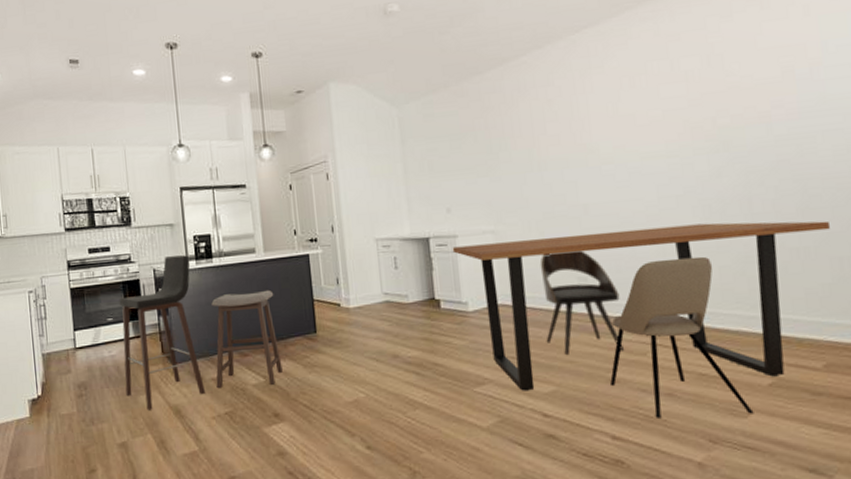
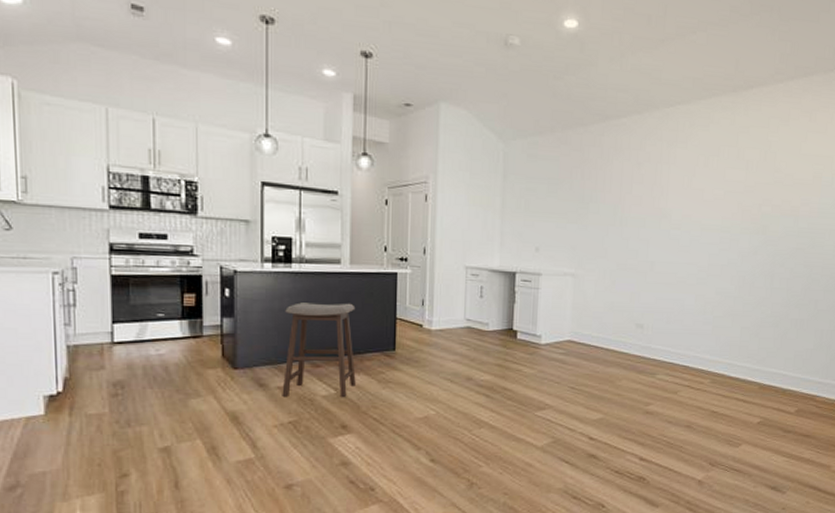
bar stool: present [119,255,205,410] -> none [174,255,268,415]
dining table: present [452,221,830,391] -> none [535,284,820,417]
dining chair: present [540,250,625,356] -> none [602,300,666,390]
dining chair: present [610,256,754,418] -> none [646,316,744,445]

